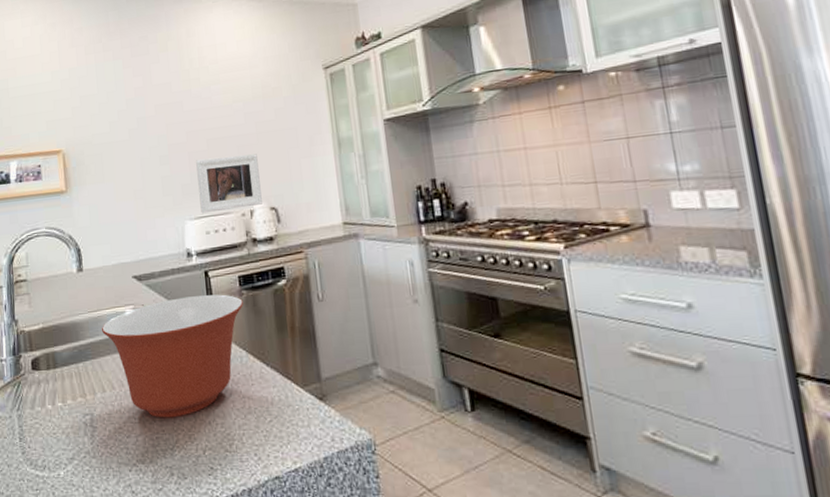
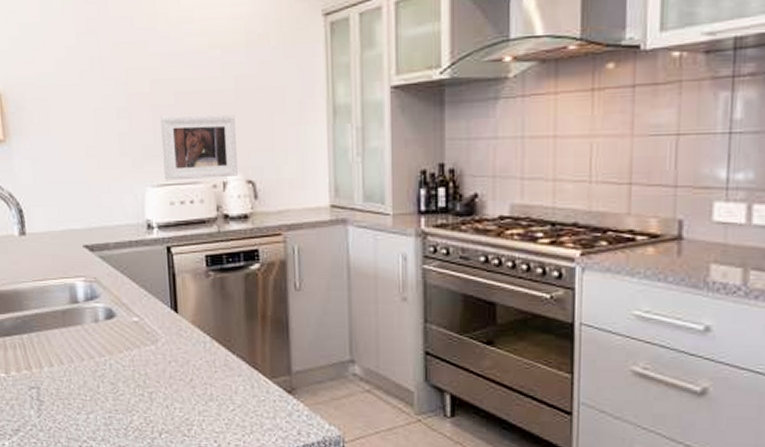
mixing bowl: present [101,294,243,418] -> none [47,273,210,399]

